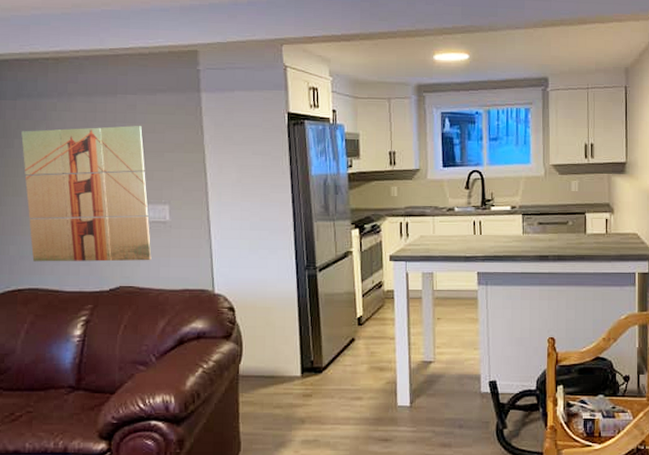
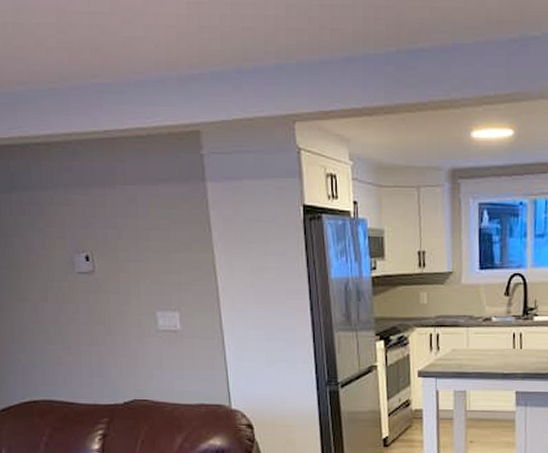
wall art: present [21,126,152,262] -> none [20,222,165,373]

